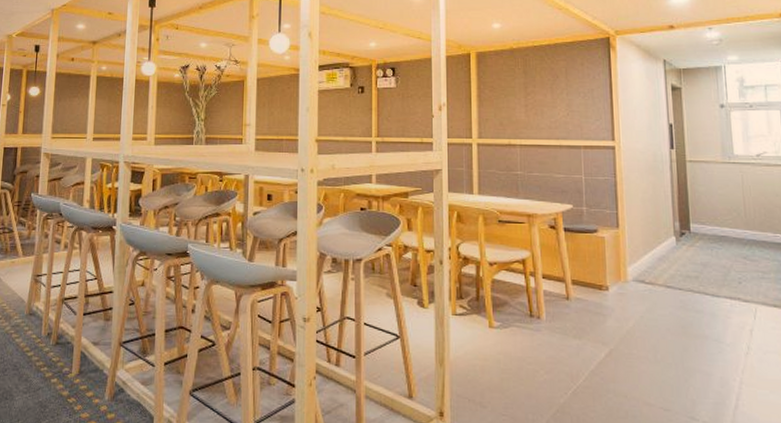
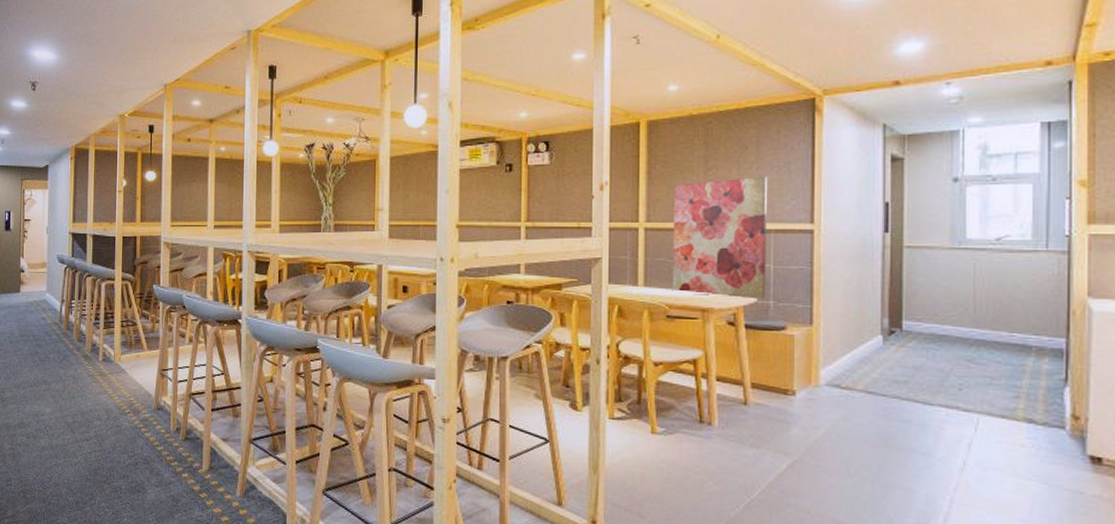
wall art: none [501,101,580,205] -> present [672,177,768,298]

